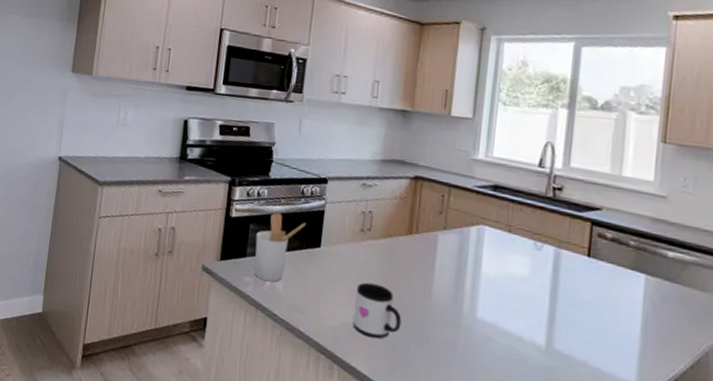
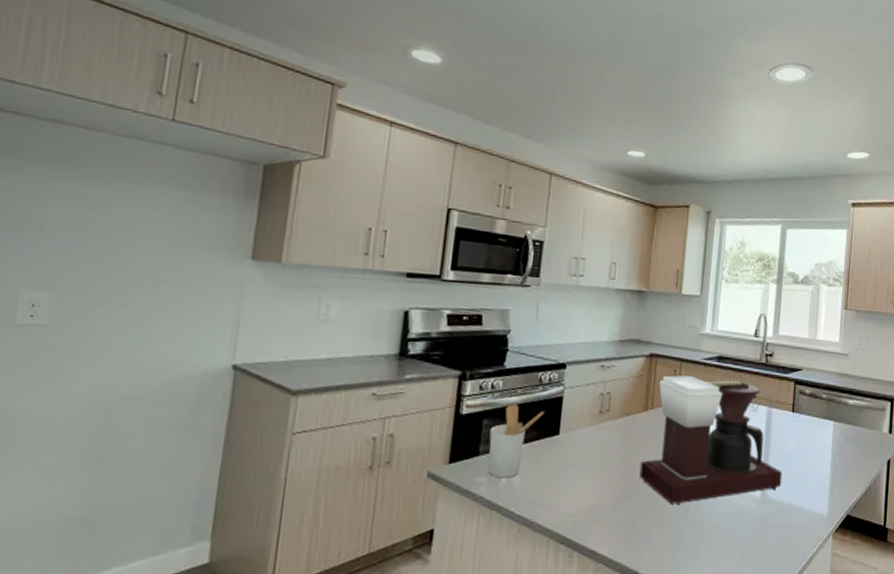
mug: present [352,282,402,339] -> none [592,463,639,518]
coffee maker: none [402,200,575,343] -> present [639,375,783,506]

